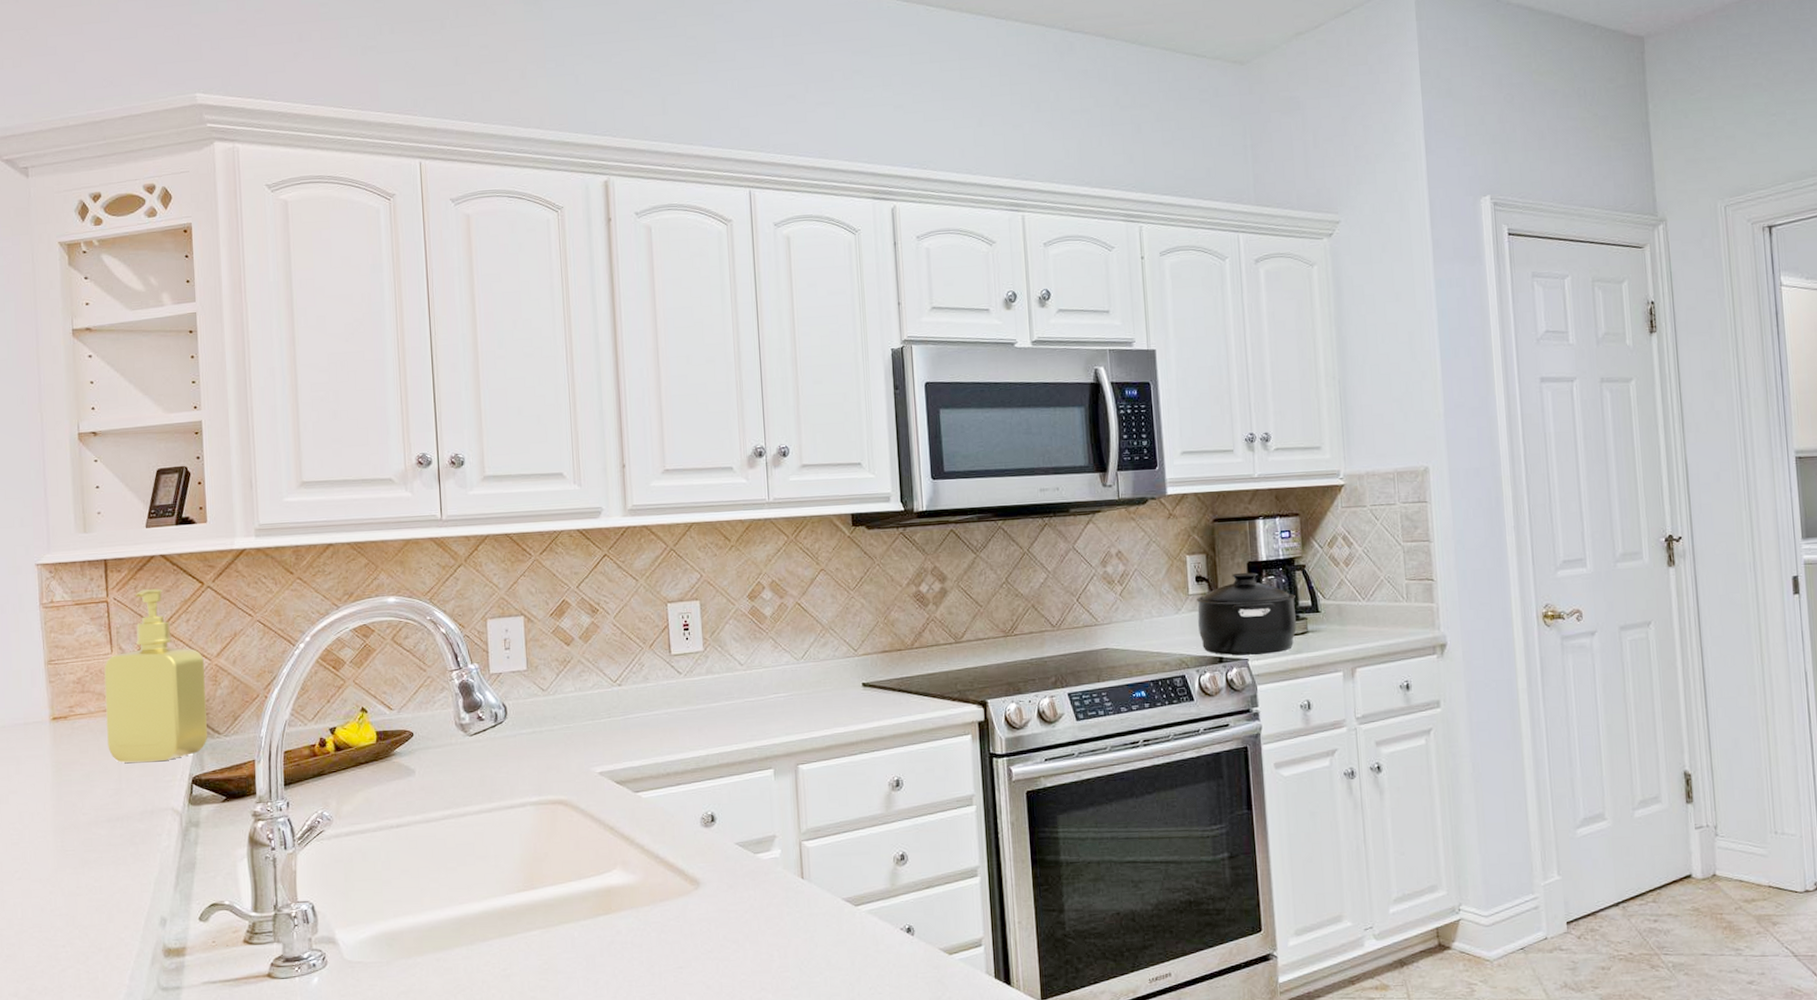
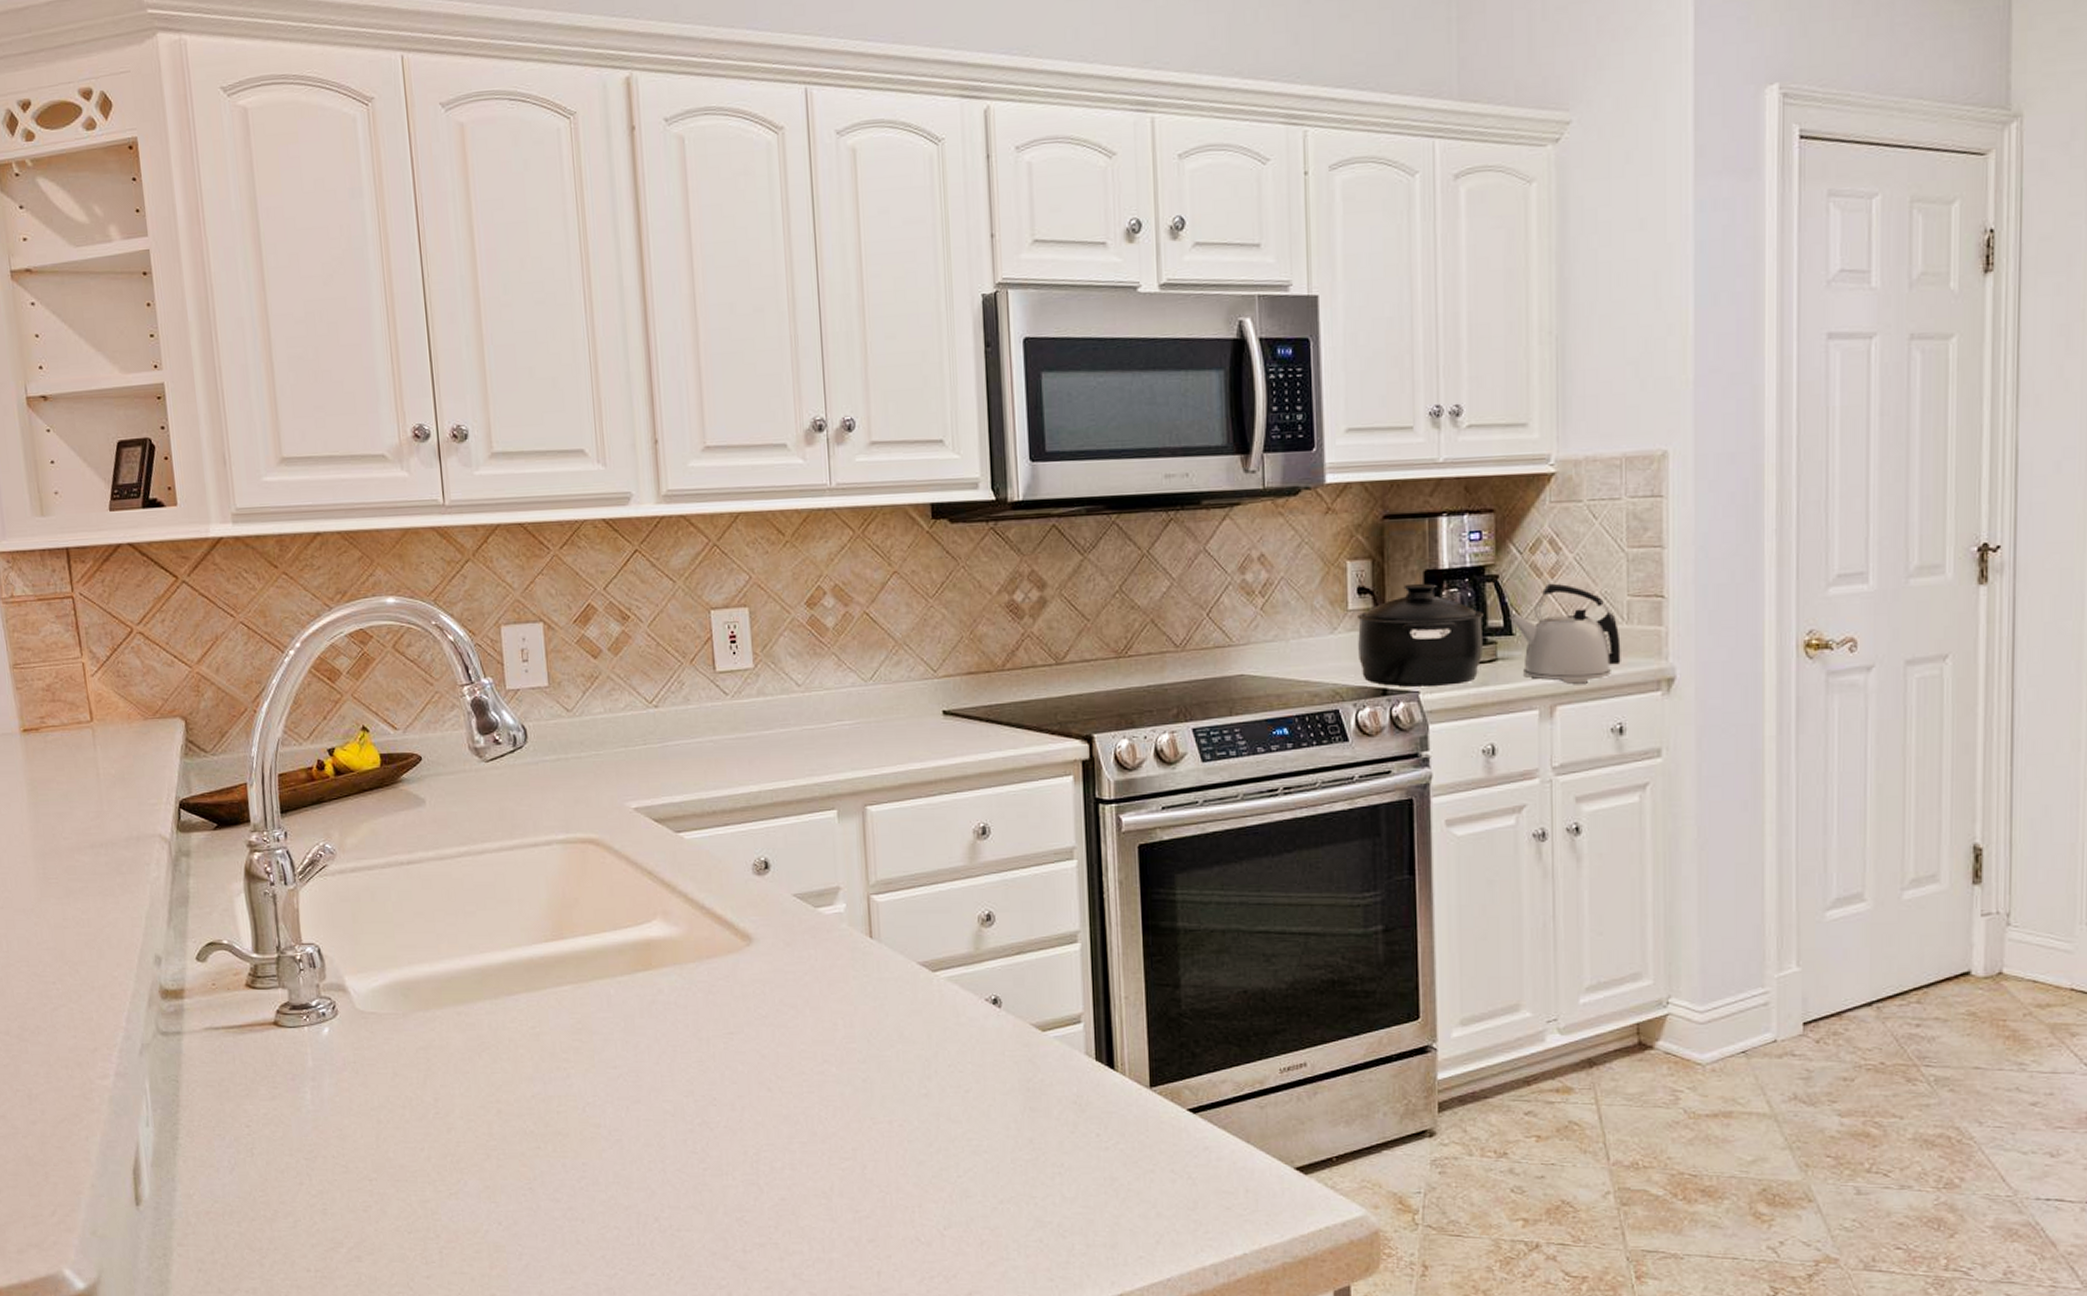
soap dispenser: present [104,588,207,763] -> none [74,582,193,783]
kettle: none [1316,570,1404,651] -> present [1510,583,1621,684]

